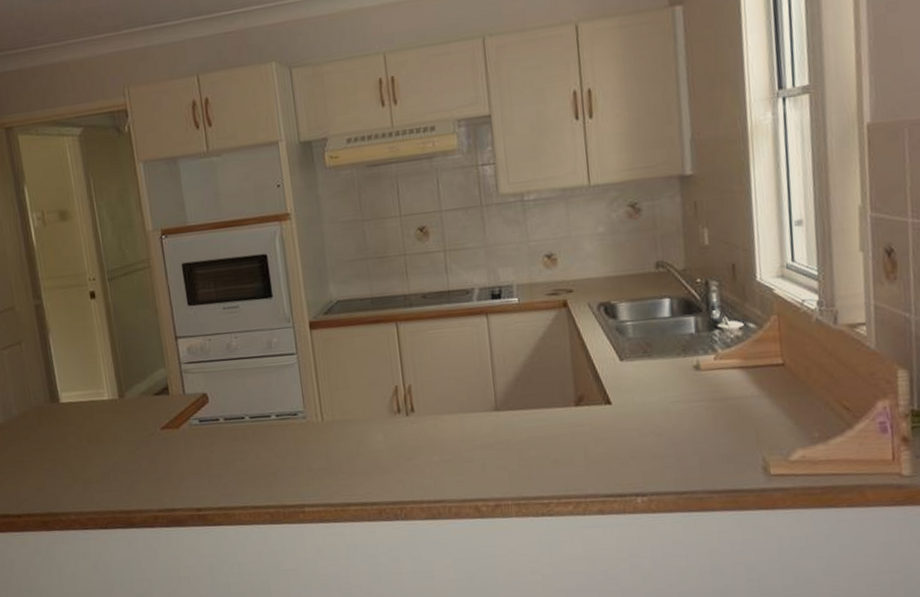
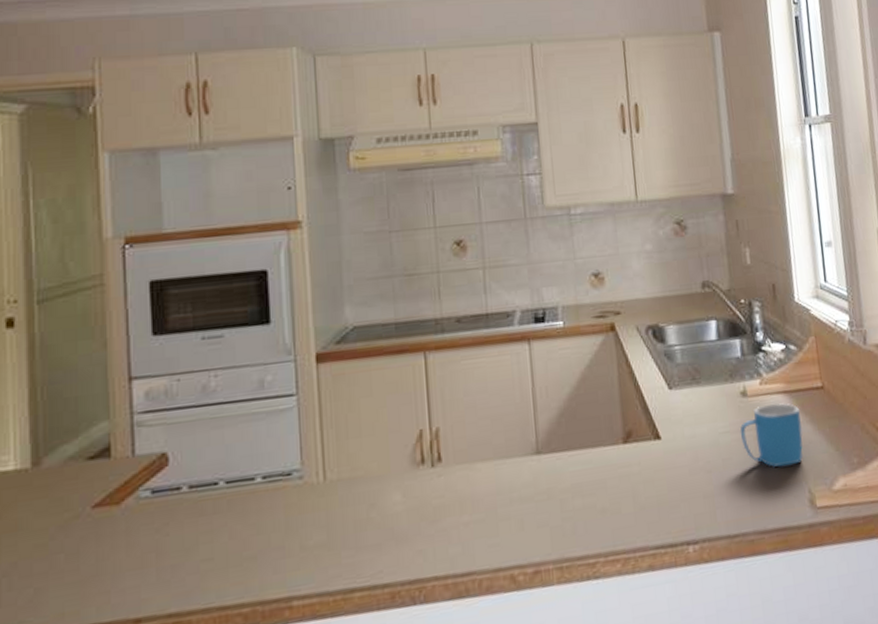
mug: none [691,377,759,436] -> present [740,402,804,468]

